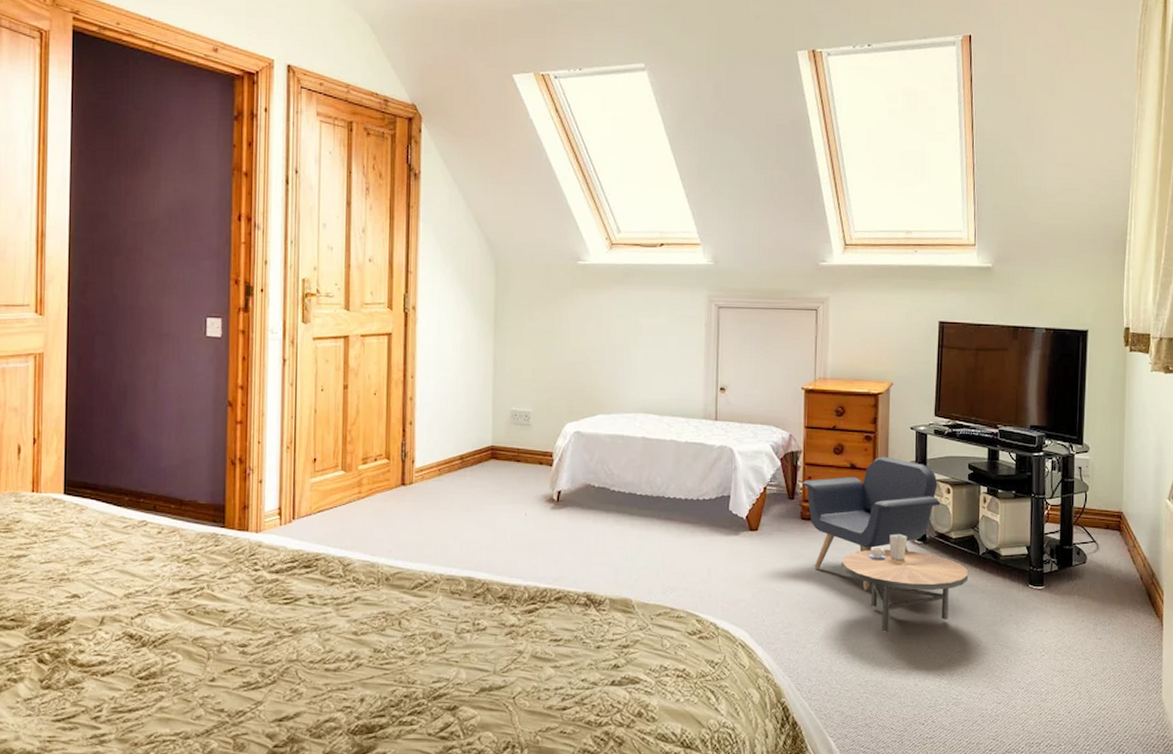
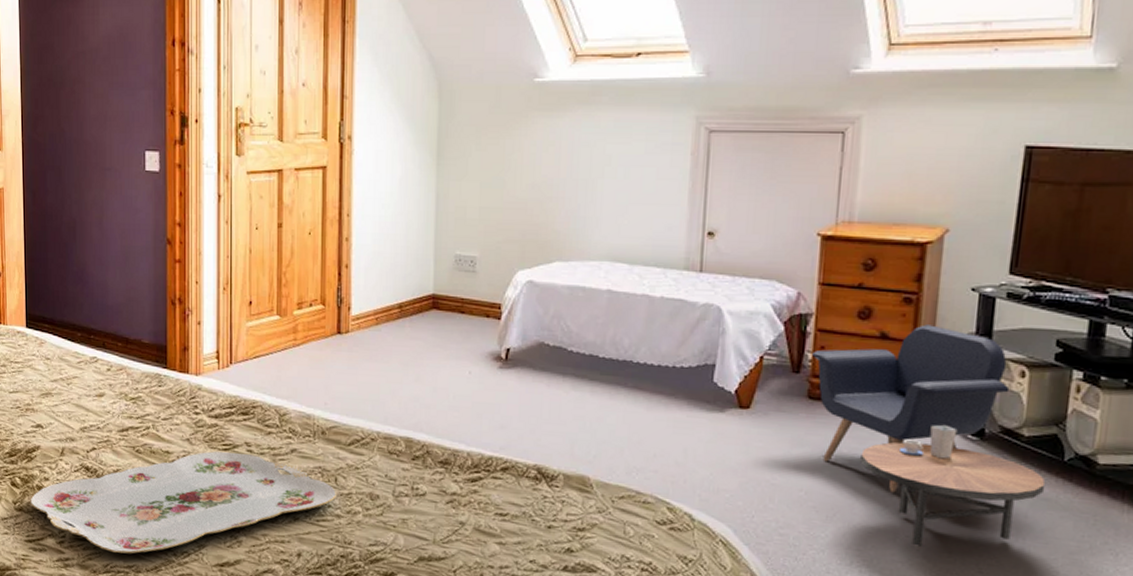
serving tray: none [61,605,400,721] -> present [30,451,336,554]

